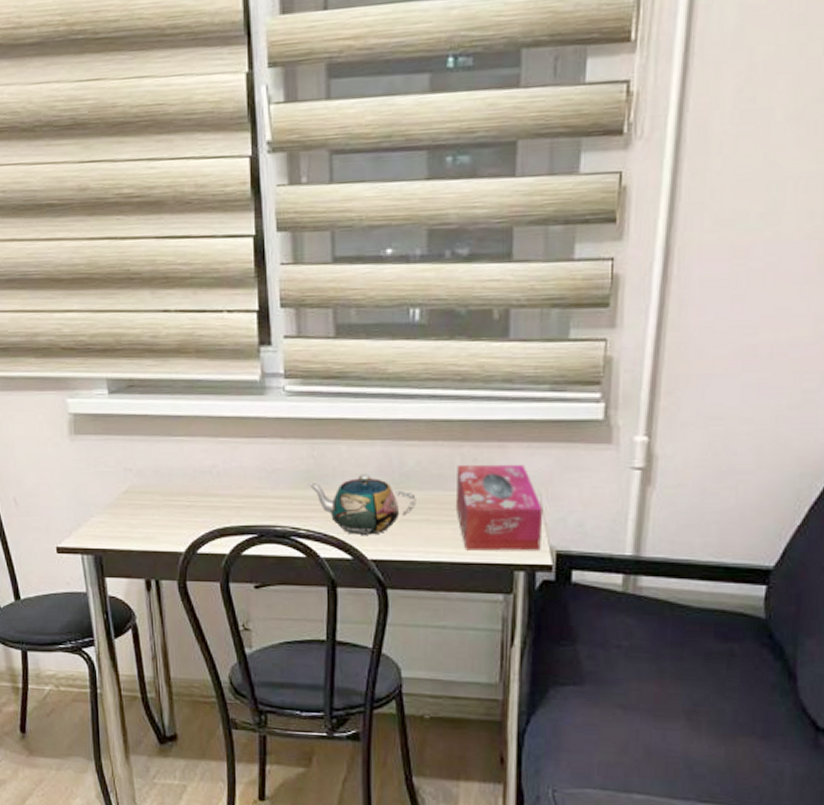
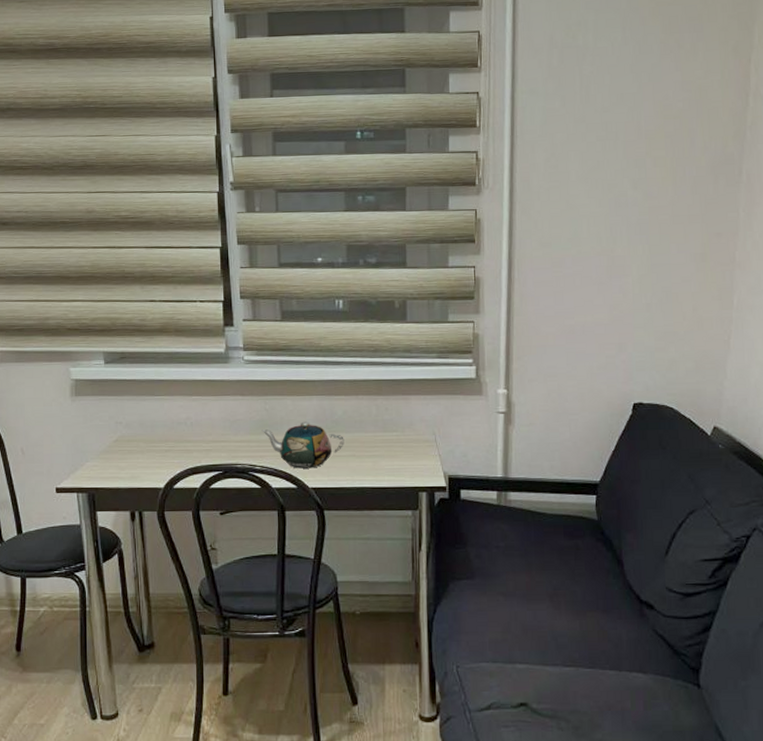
tissue box: present [455,464,543,552] -> none [373,411,438,478]

